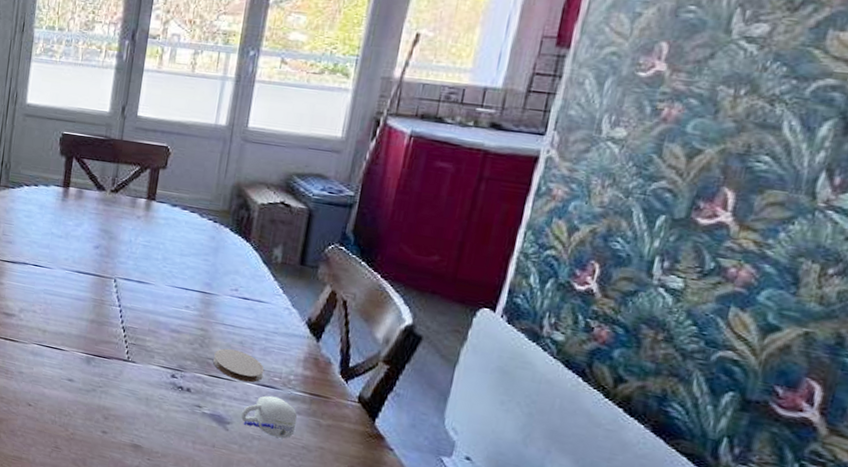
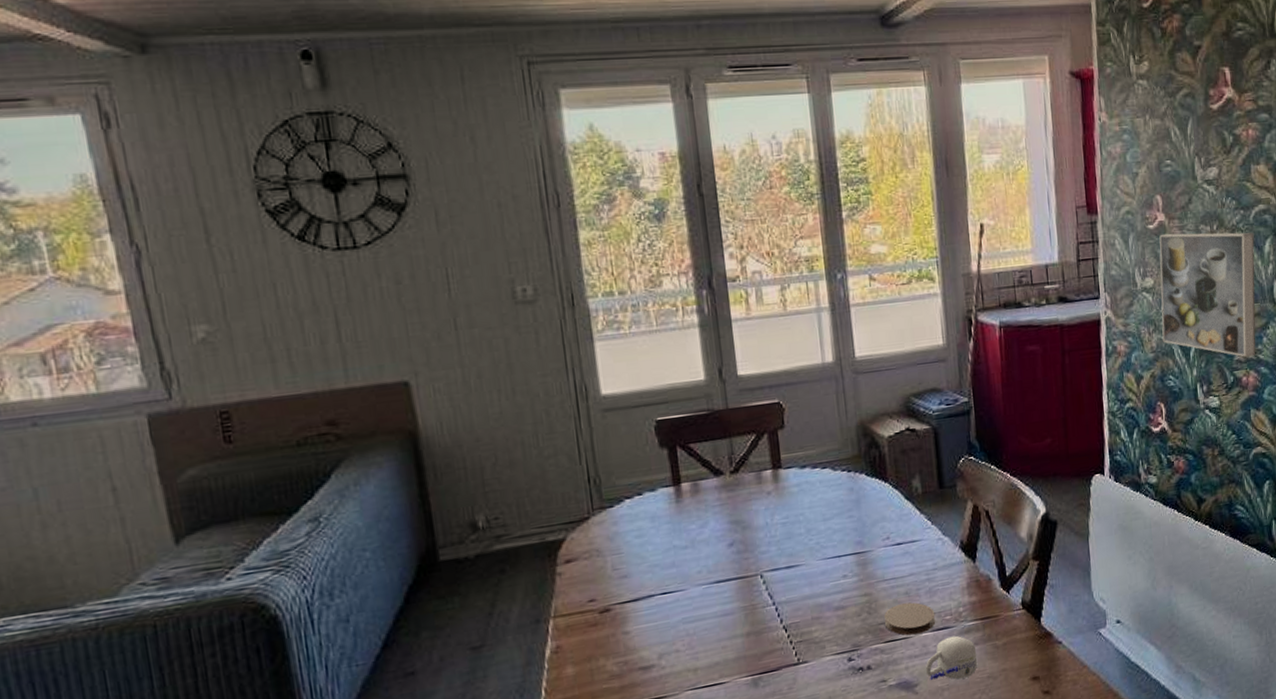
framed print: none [620,84,806,249] -> present [1159,232,1256,357]

